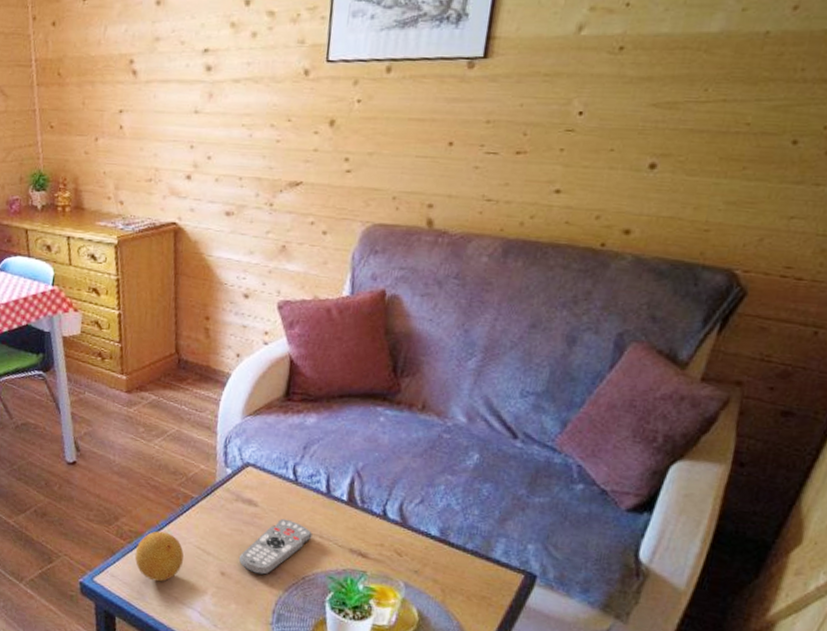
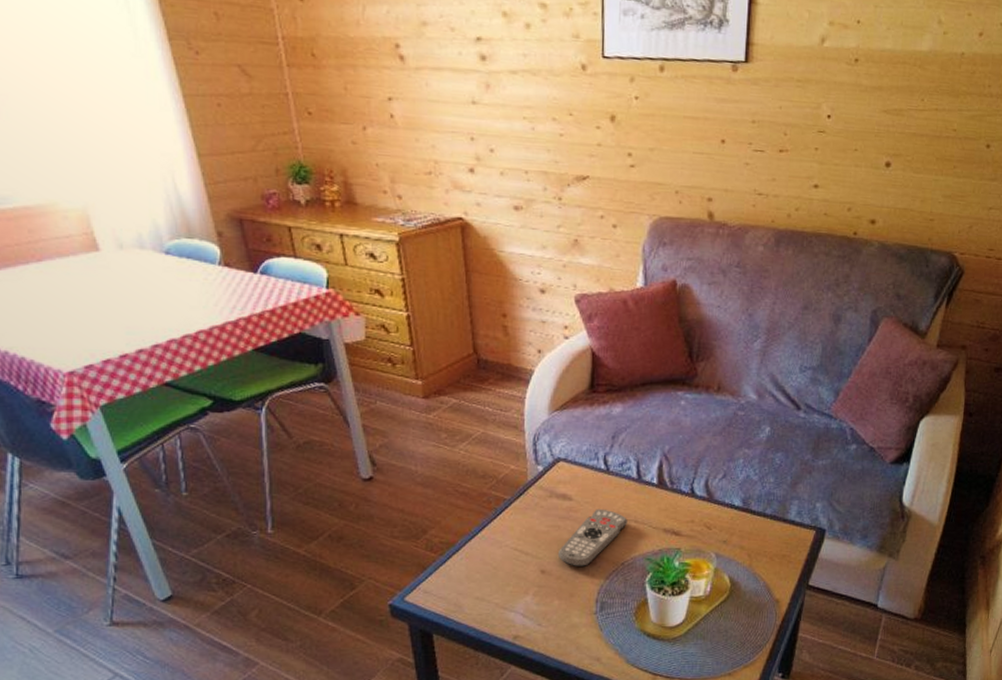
fruit: present [134,531,184,582] -> none [448,538,502,590]

